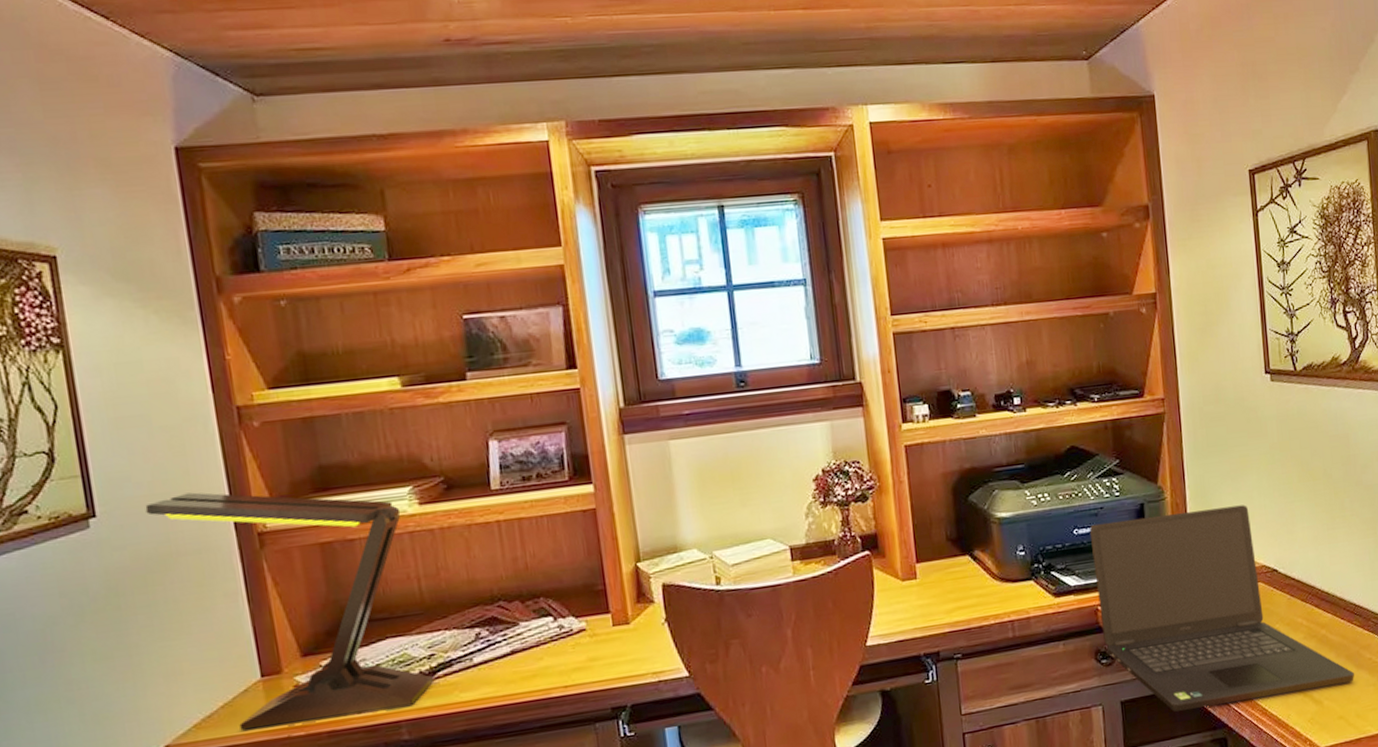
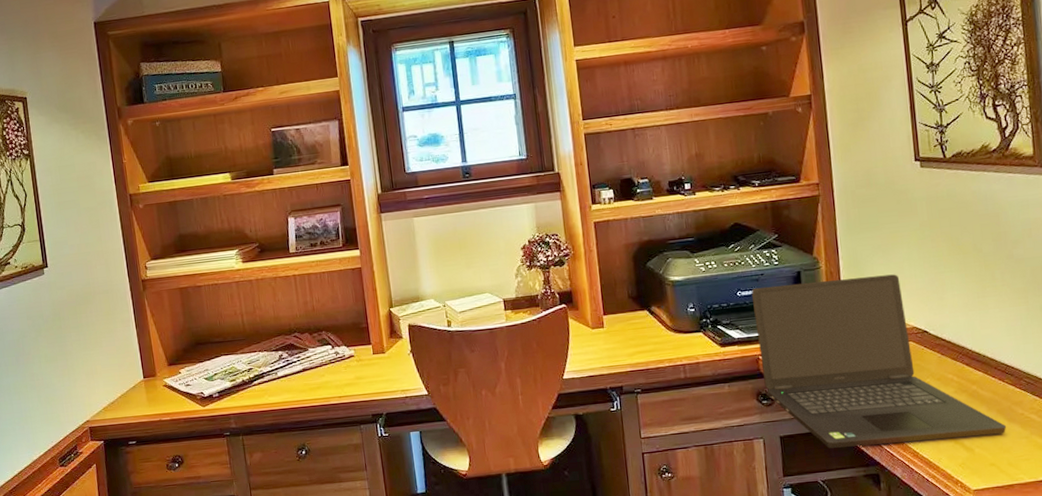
desk lamp: present [145,492,433,731] -> none [76,252,251,414]

